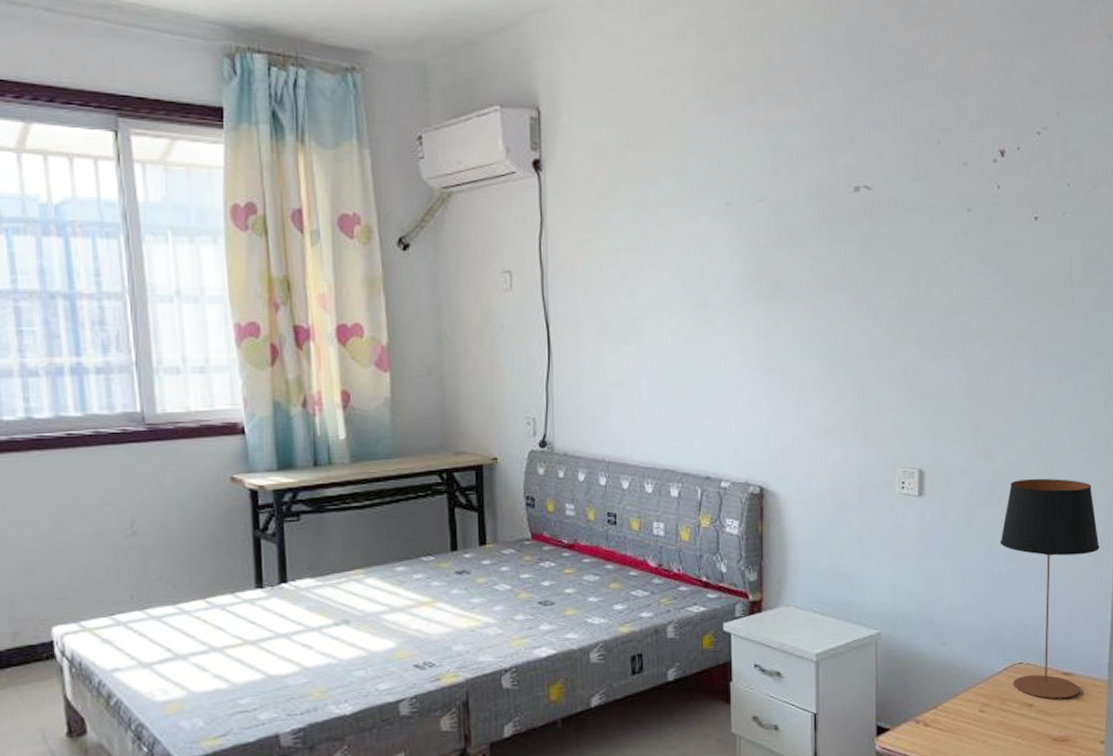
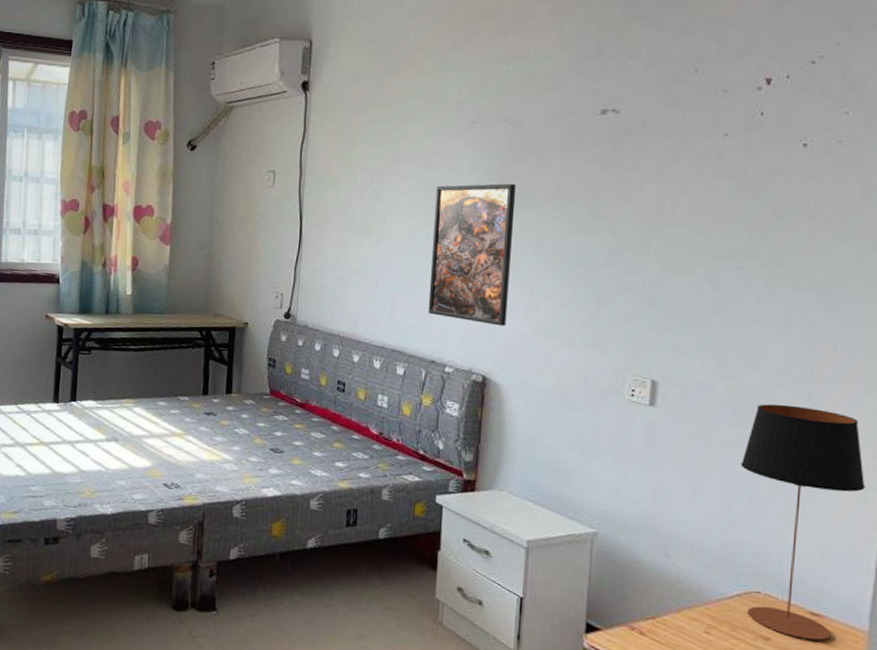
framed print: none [695,271,779,430] -> present [427,183,517,327]

